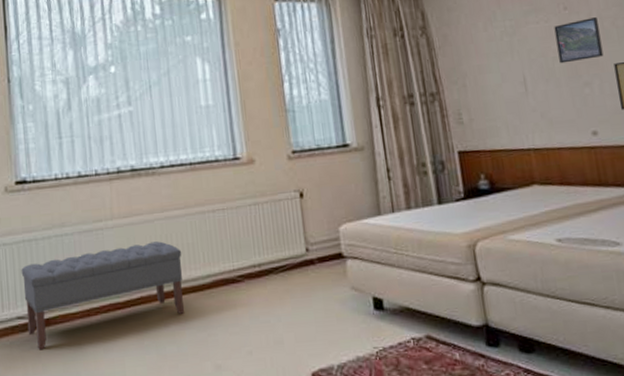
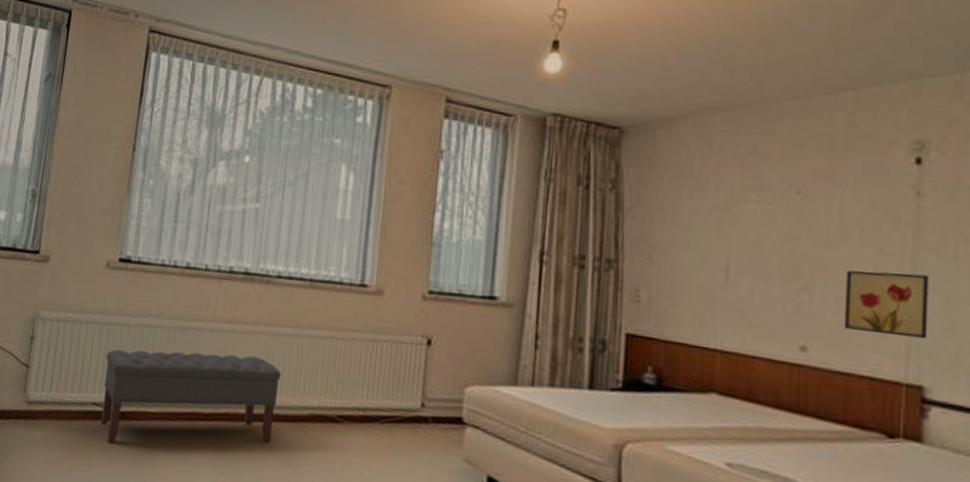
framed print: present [554,17,604,64] -> none [777,209,837,260]

